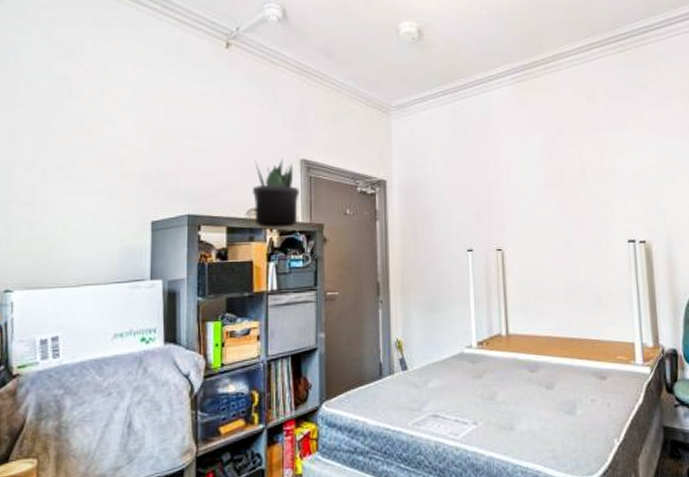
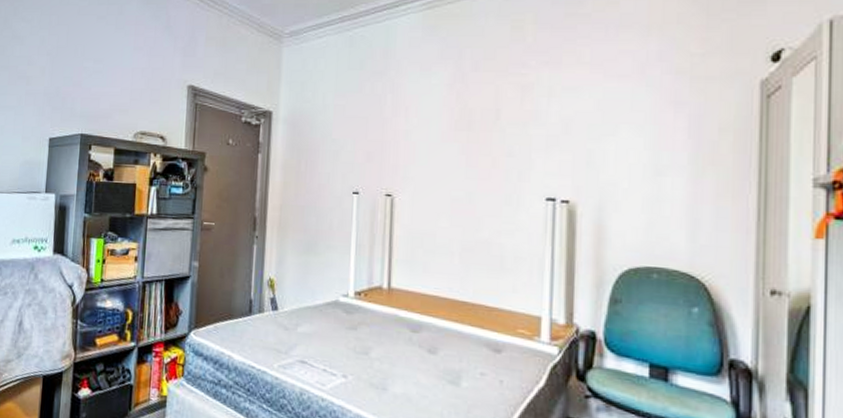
planter: present [252,159,299,228] -> none [140,84,185,153]

